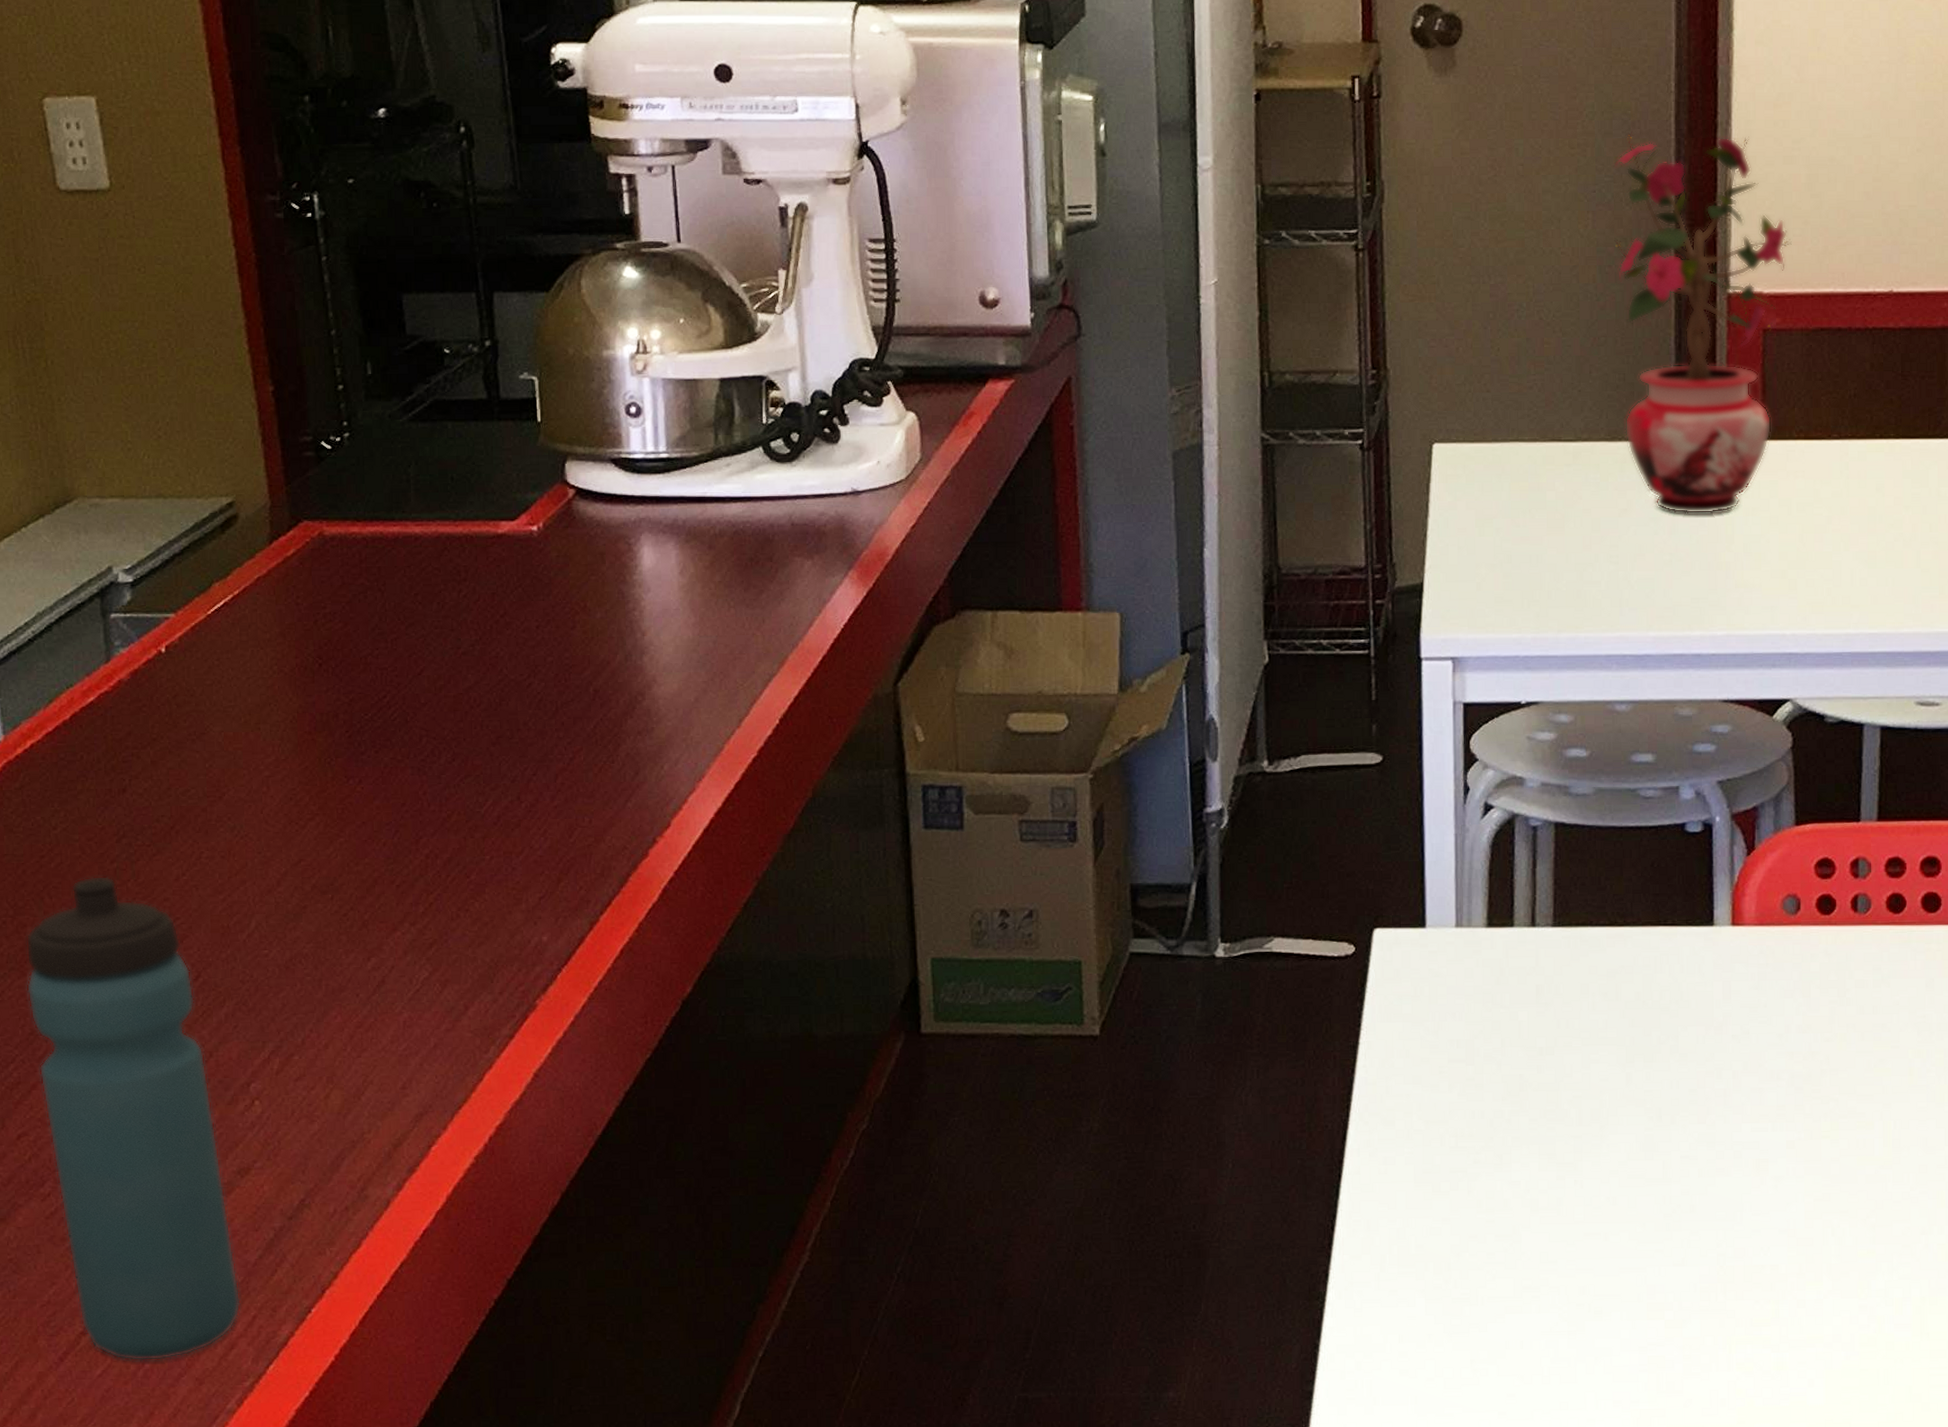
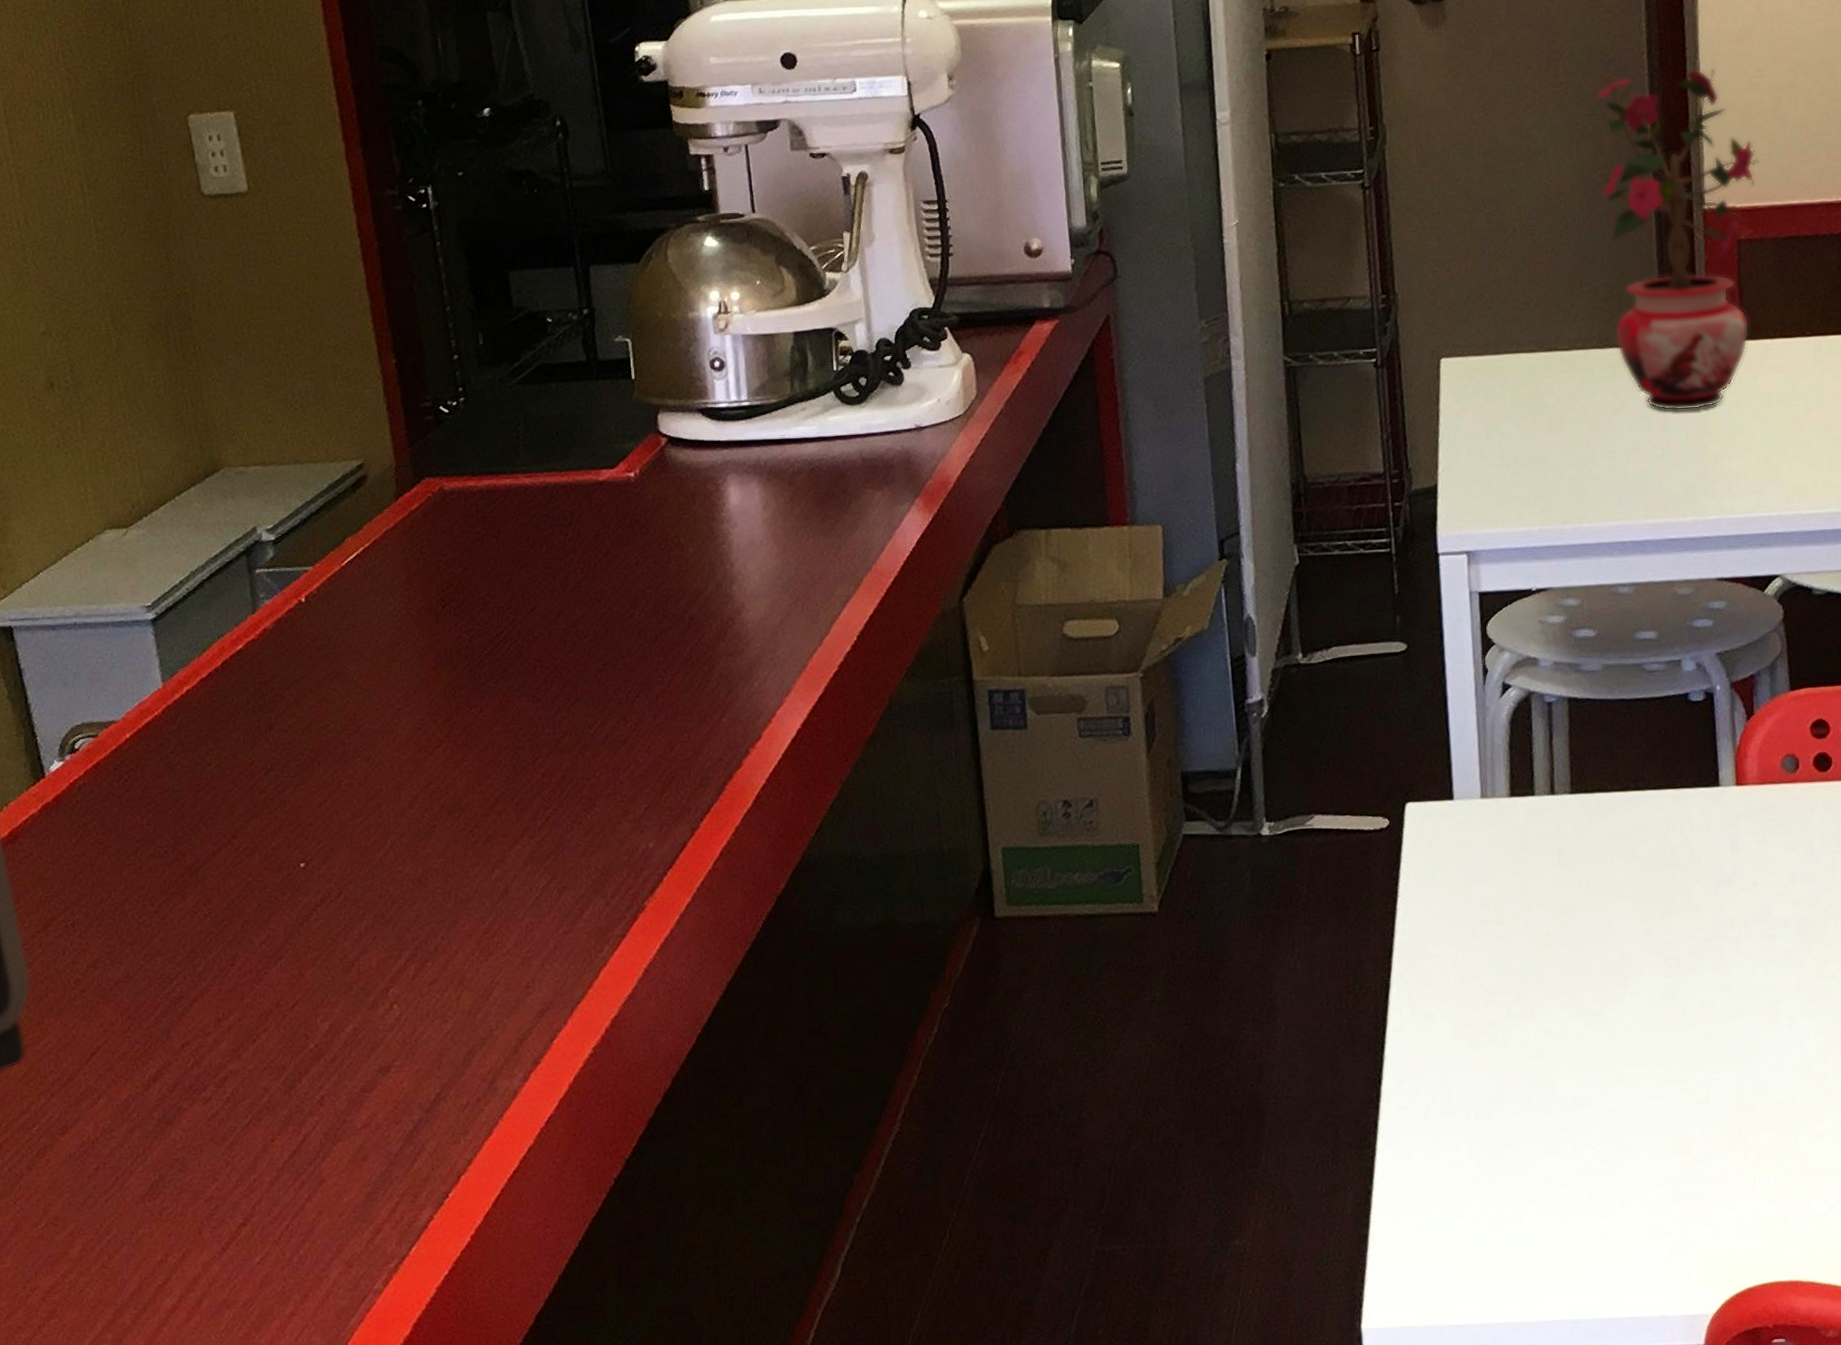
water bottle: present [26,875,242,1362] -> none [185,805,386,1249]

